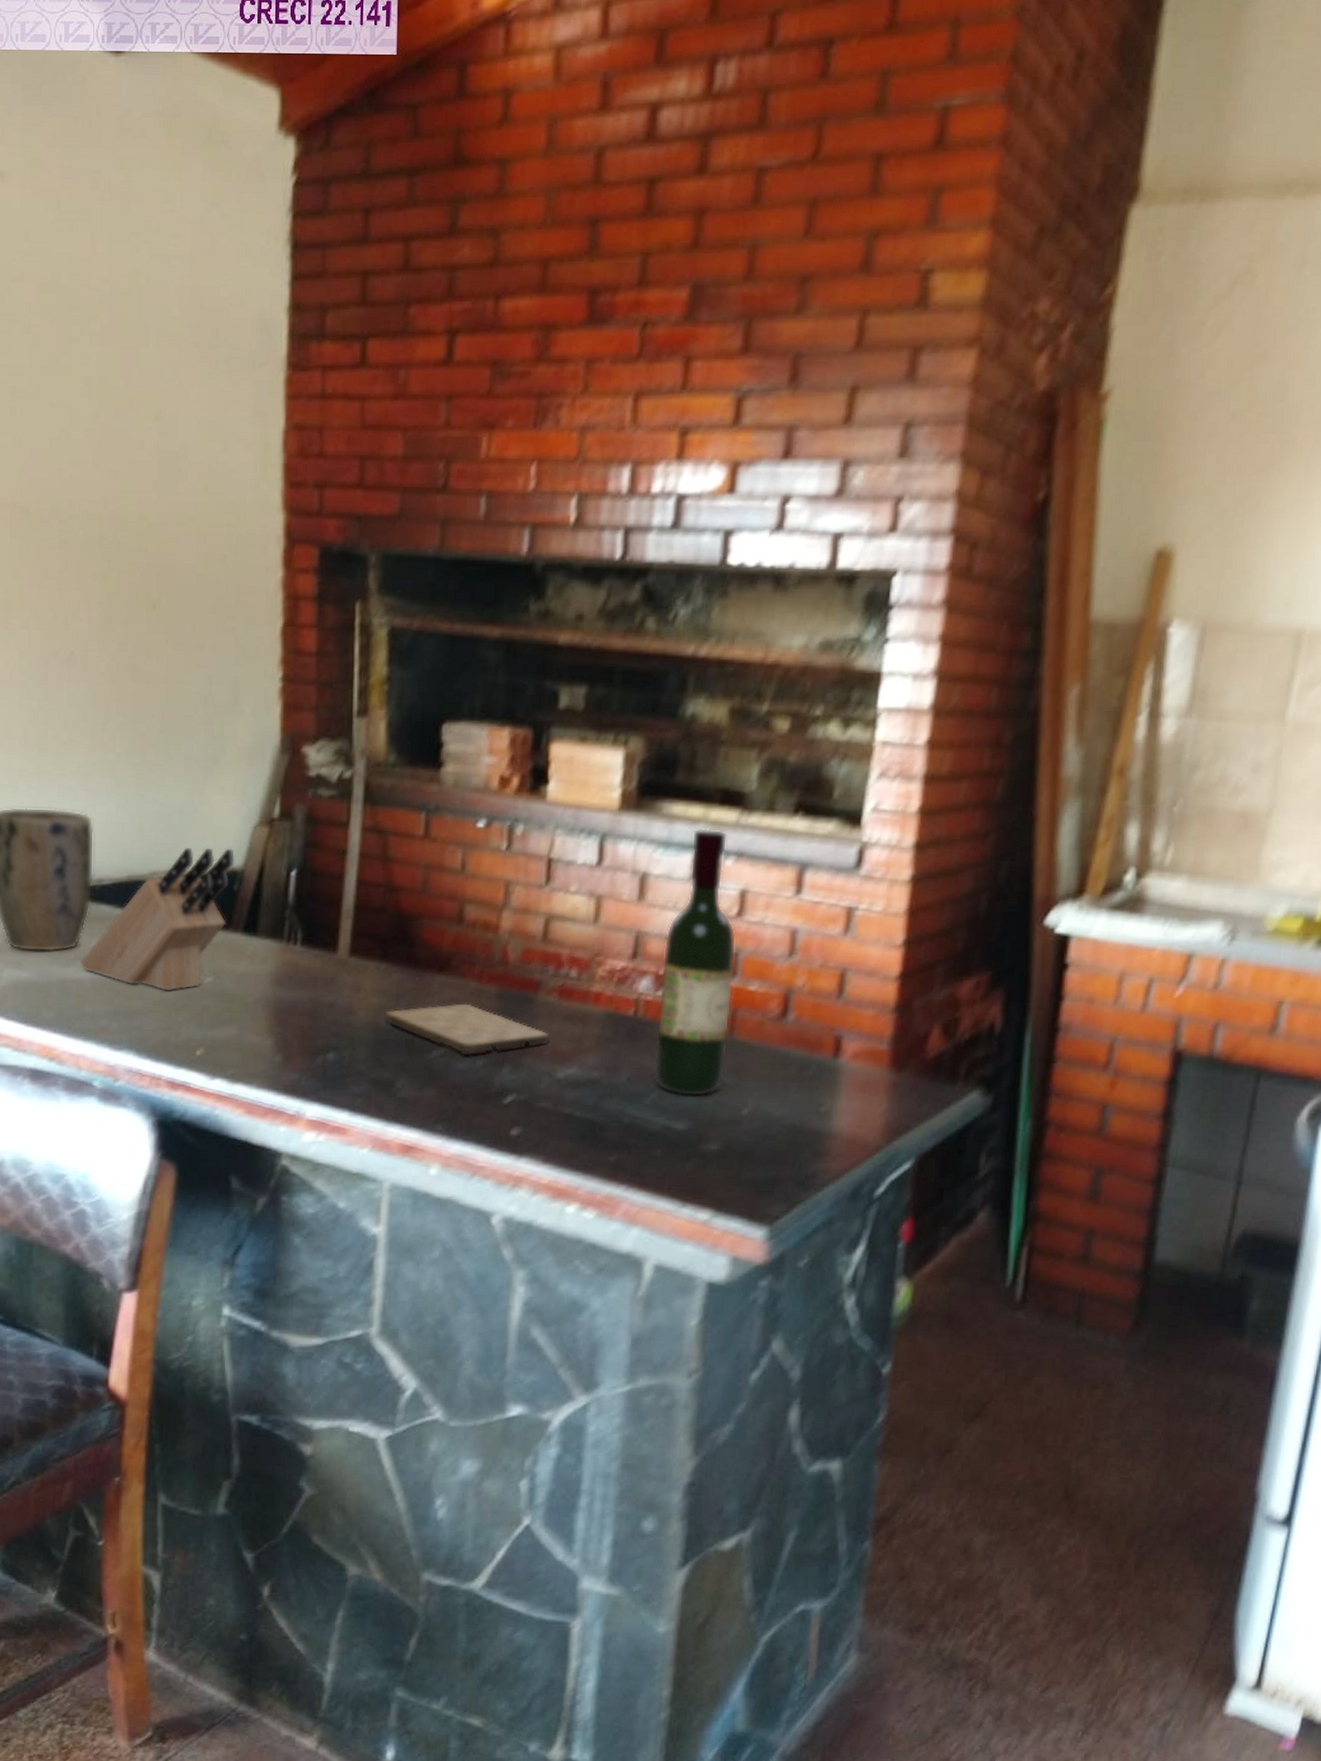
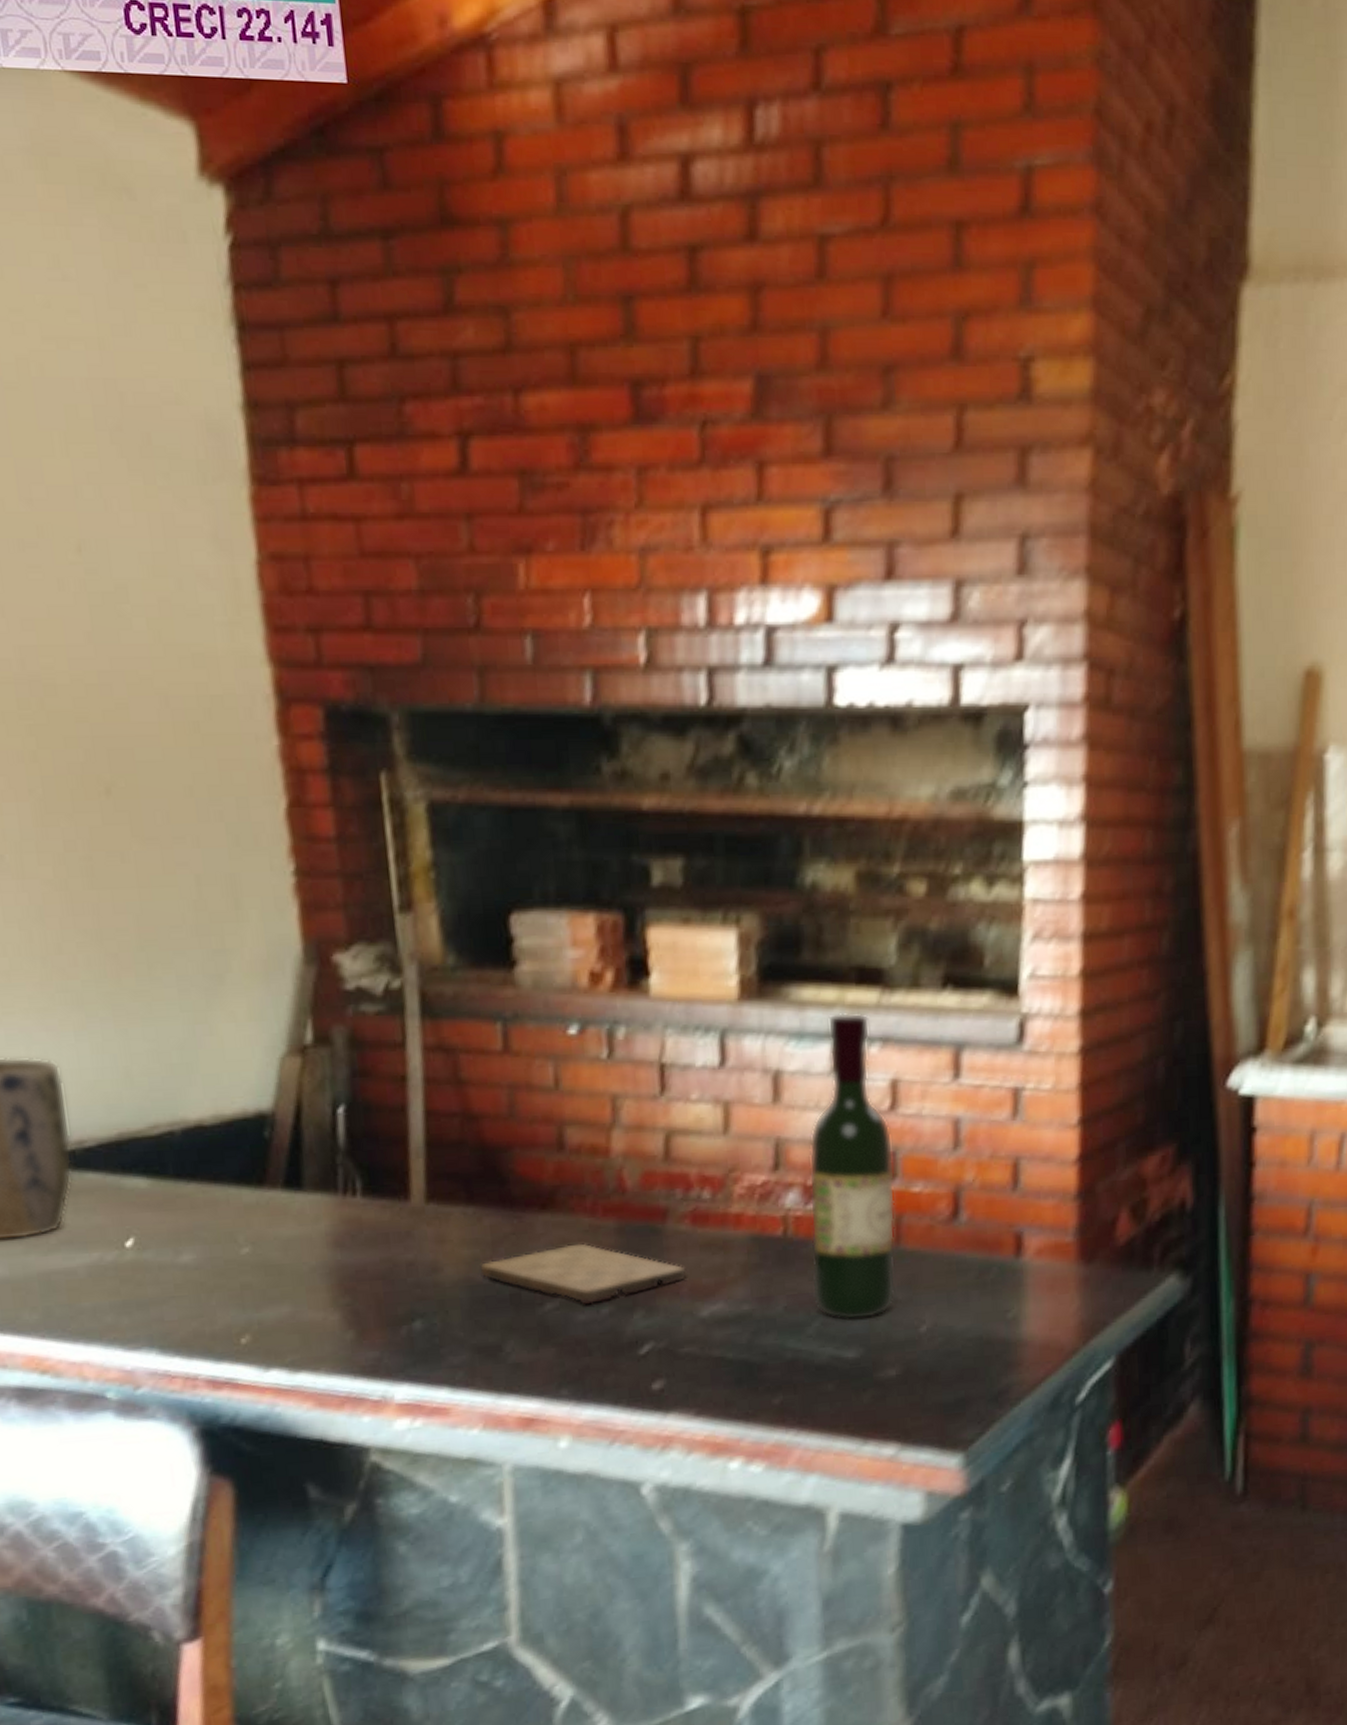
knife block: present [80,848,235,991] -> none [67,1087,261,1271]

